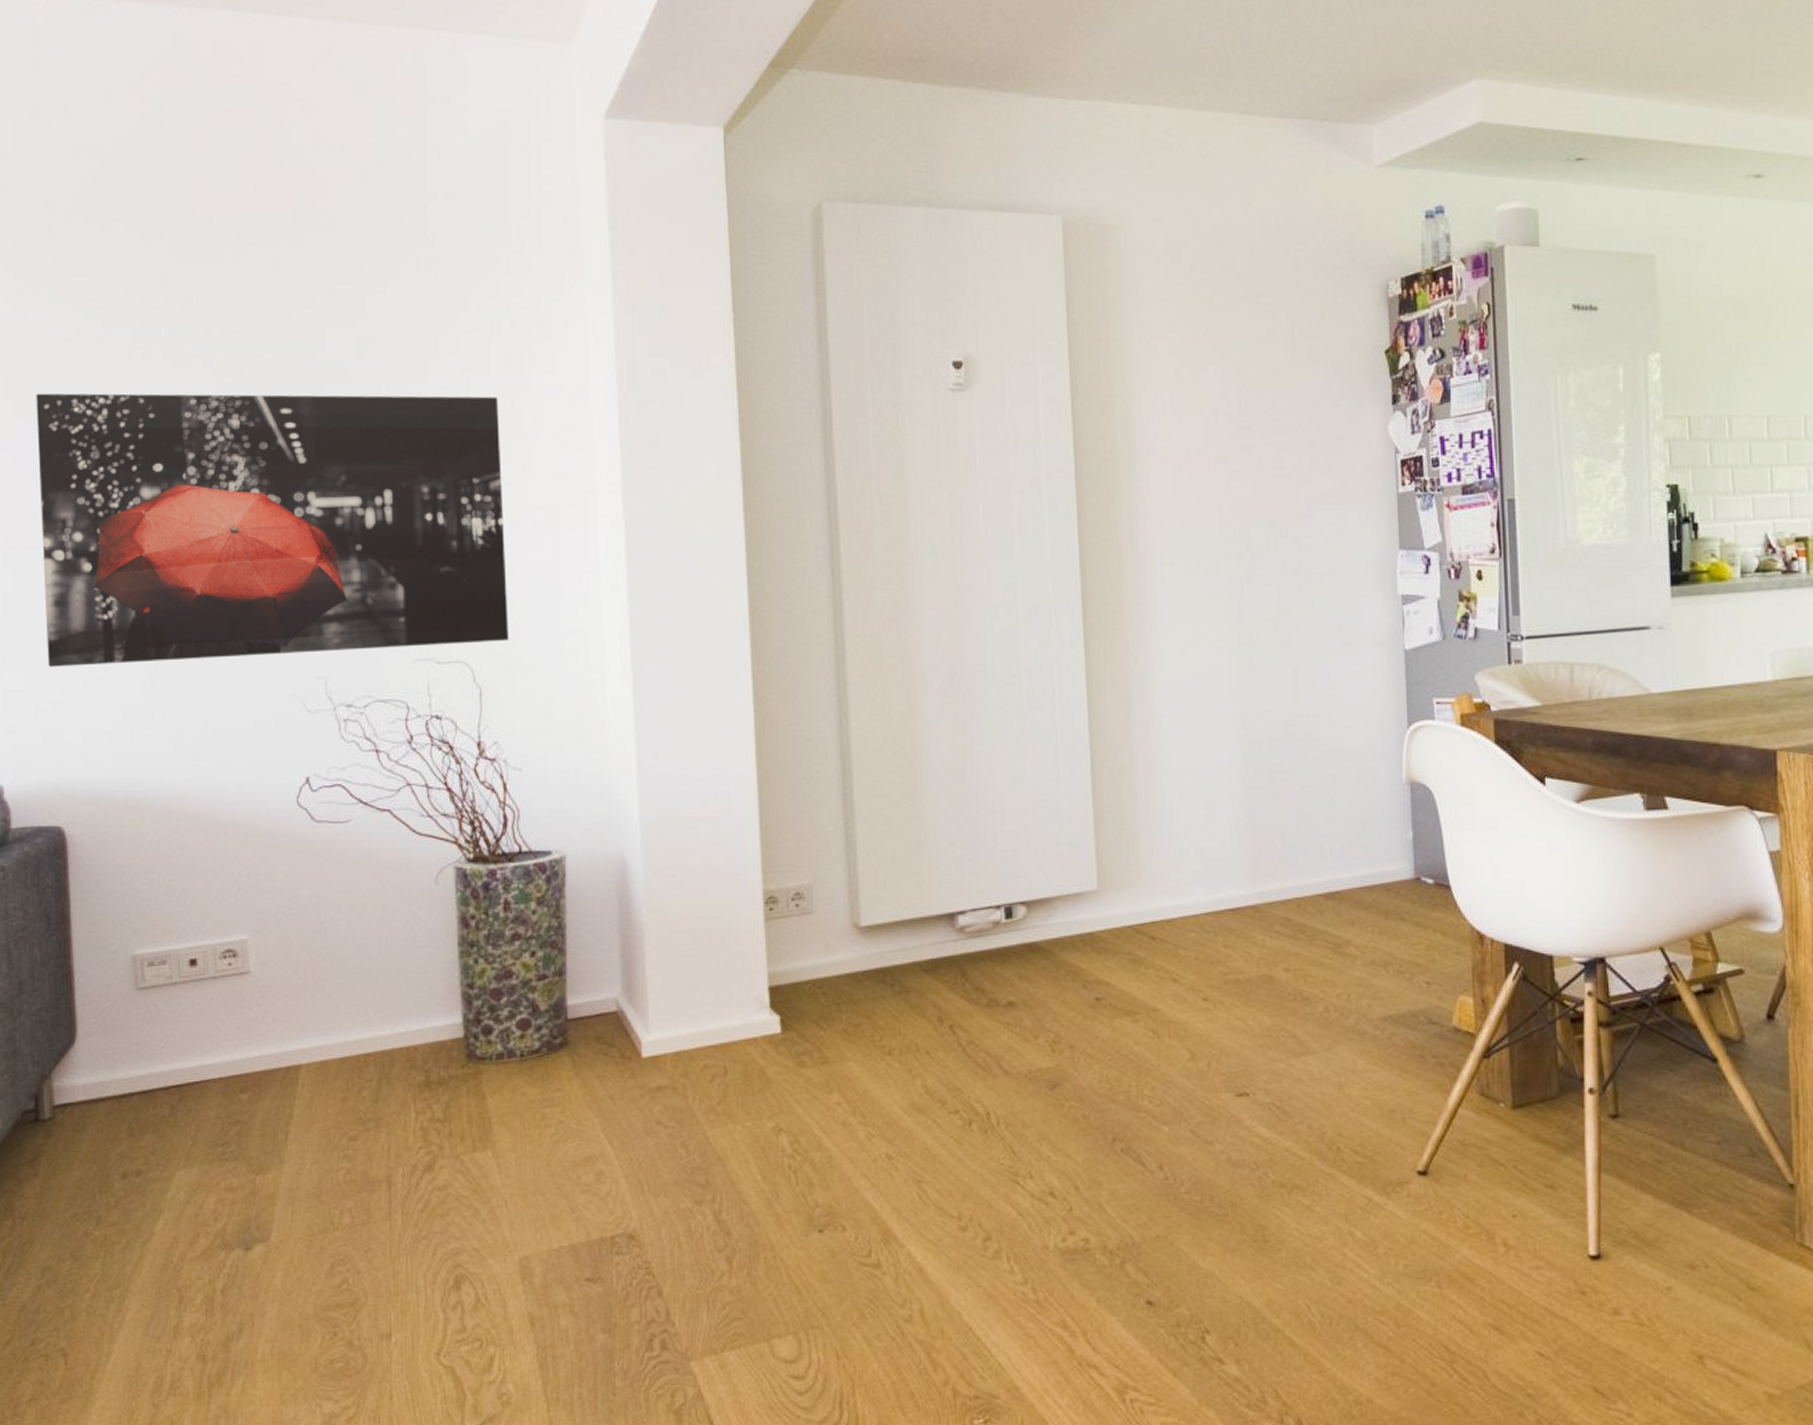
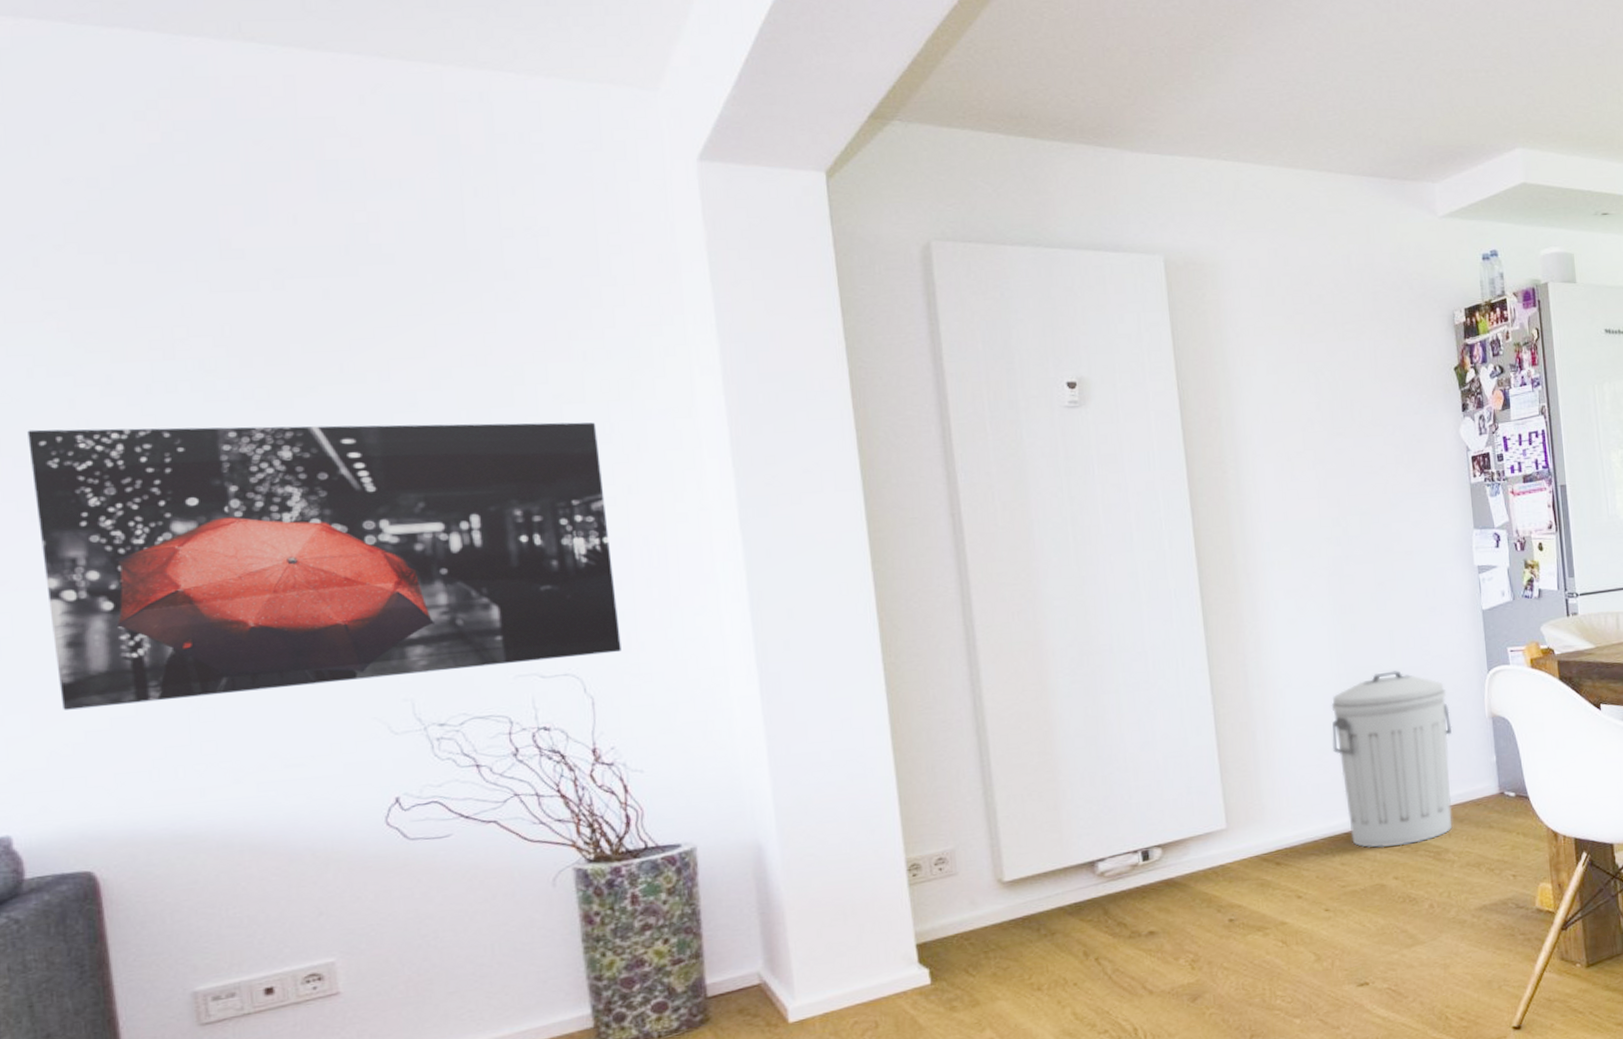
trash can: none [1221,718,1362,932] -> present [1331,670,1453,848]

